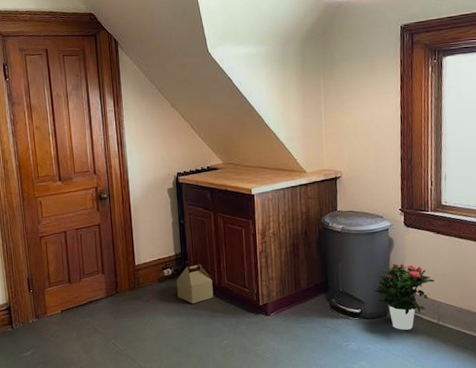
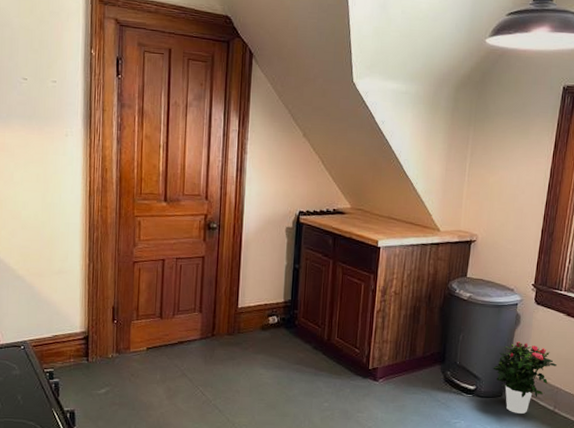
cardboard box: present [176,264,214,304] -> none [280,315,321,359]

